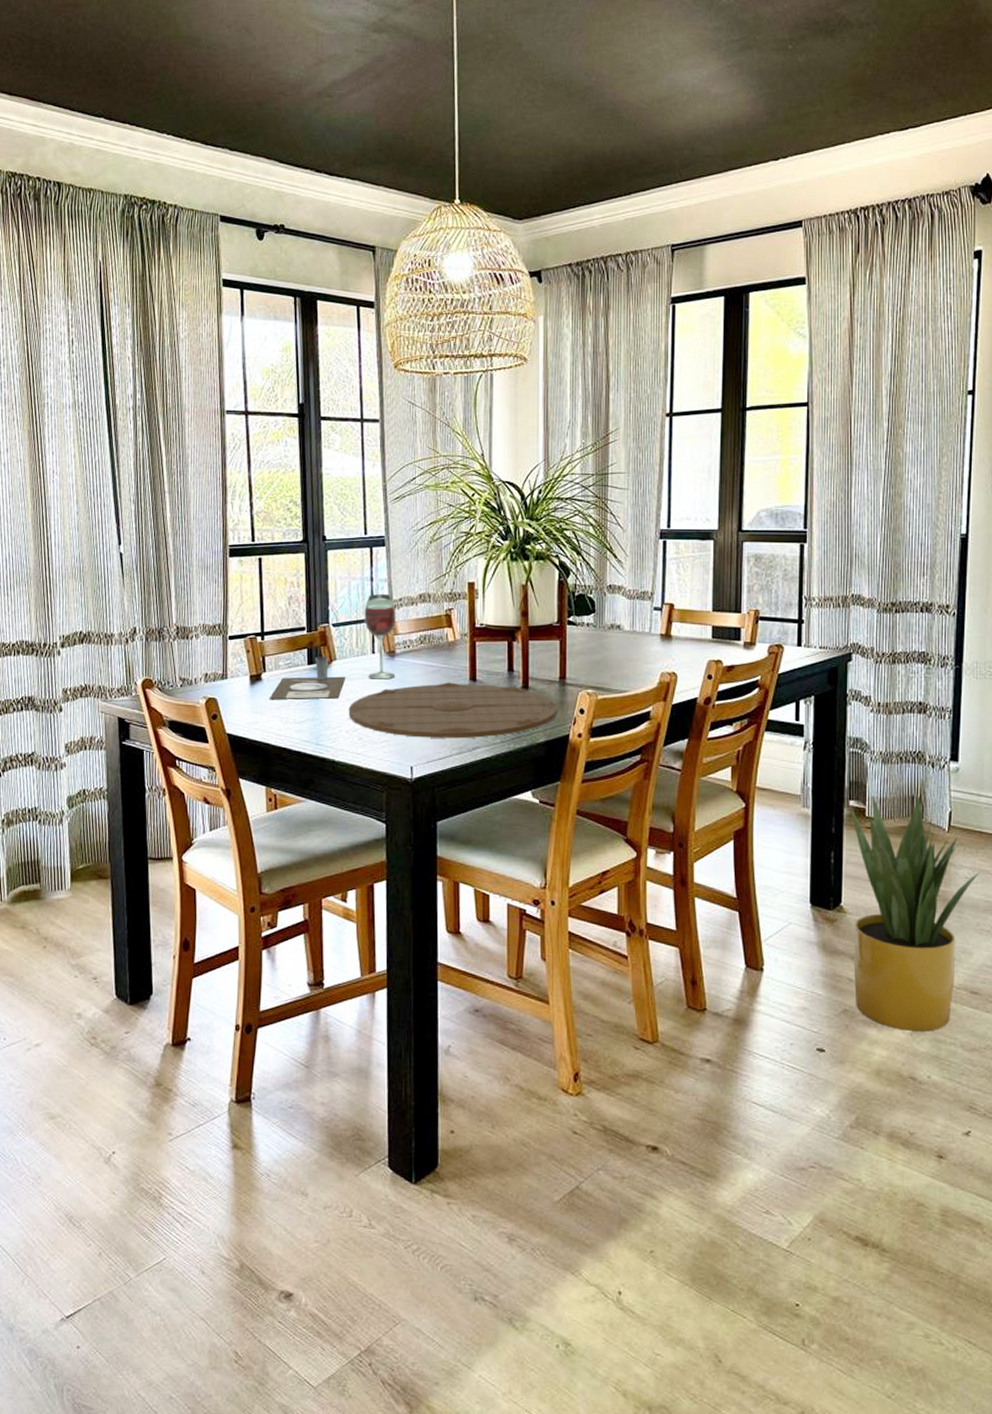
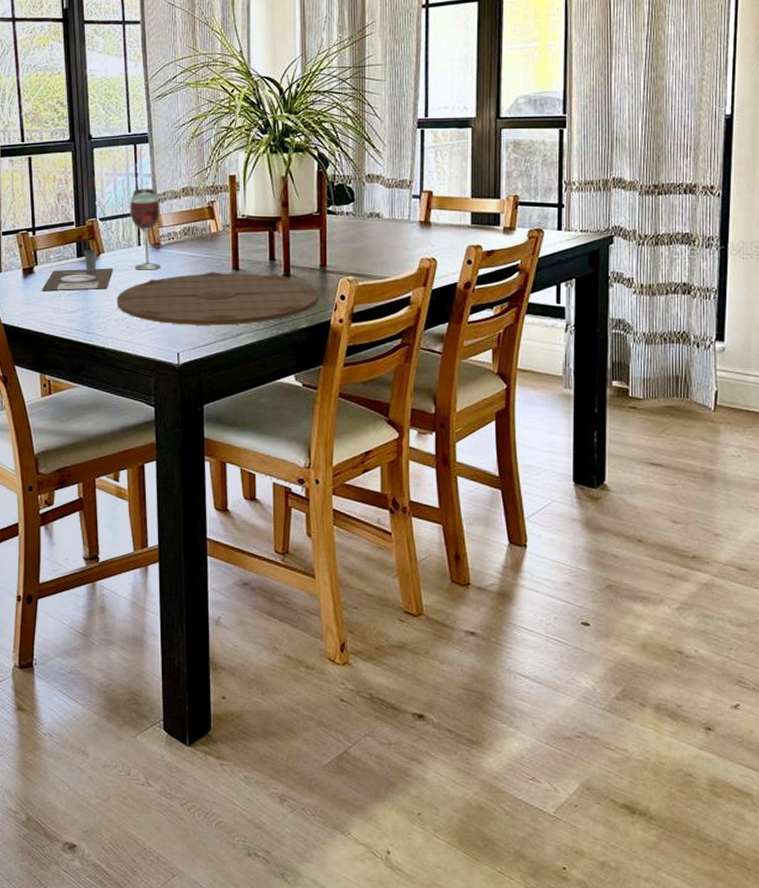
planter: present [849,793,980,1031] -> none [612,373,747,607]

